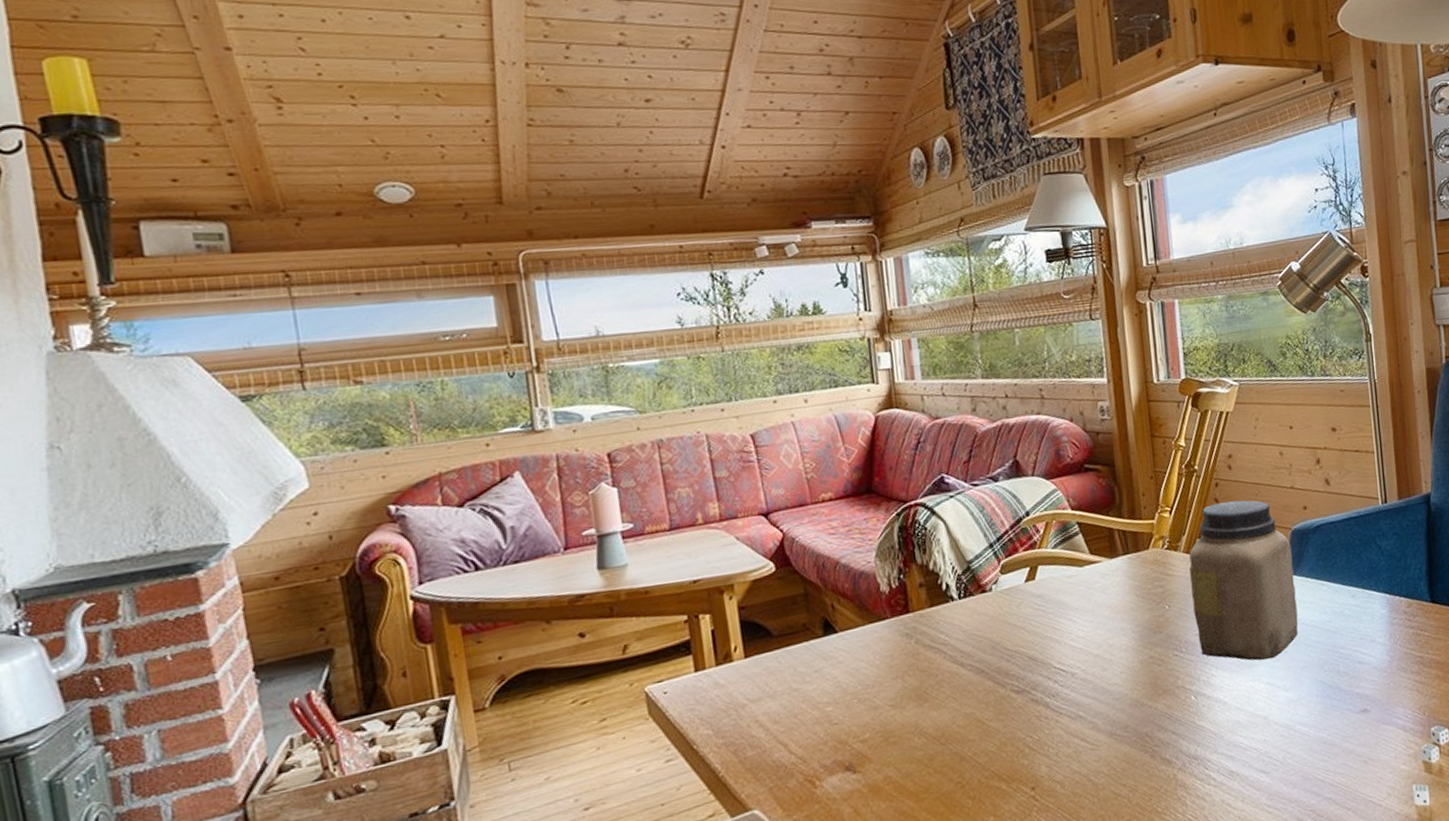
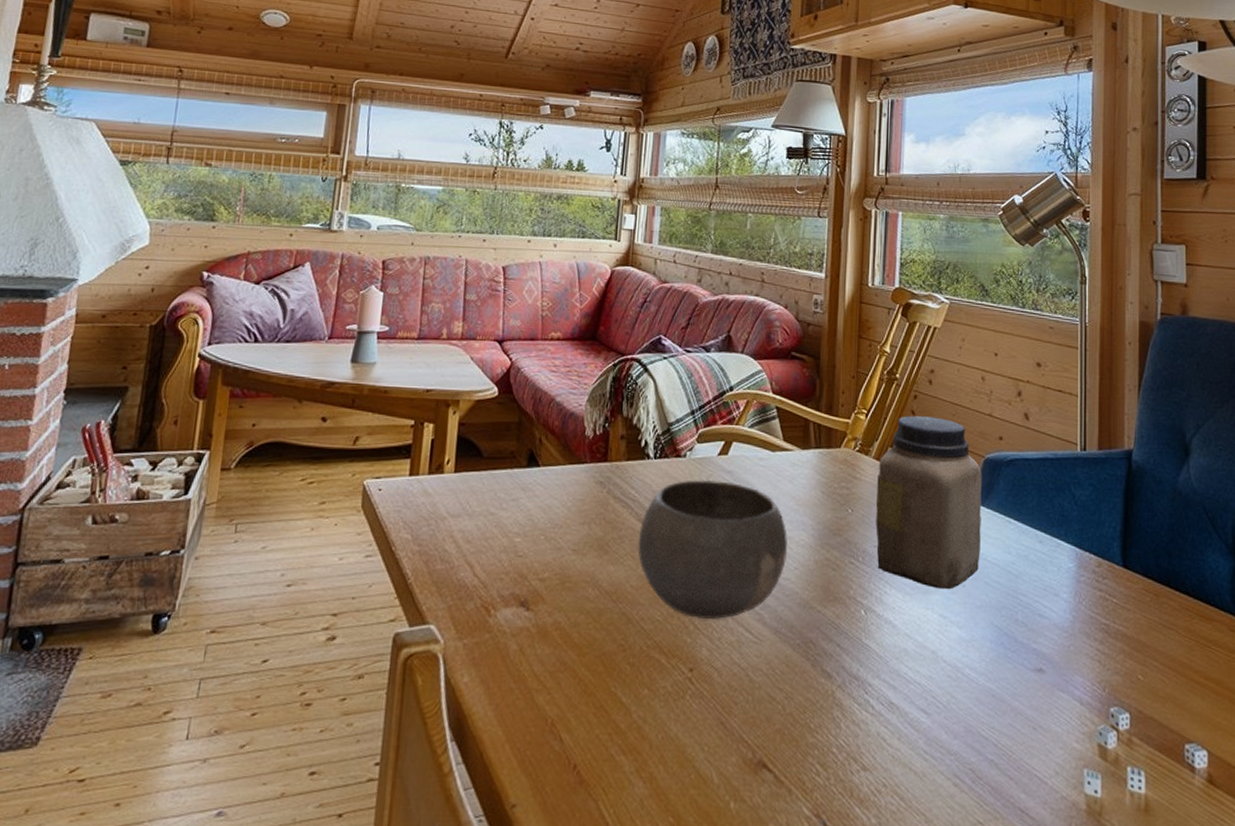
bowl: none [956,604,1111,741] -> present [637,479,787,619]

